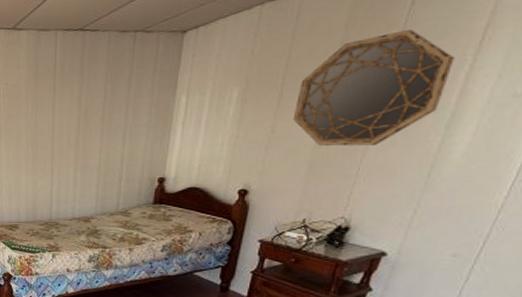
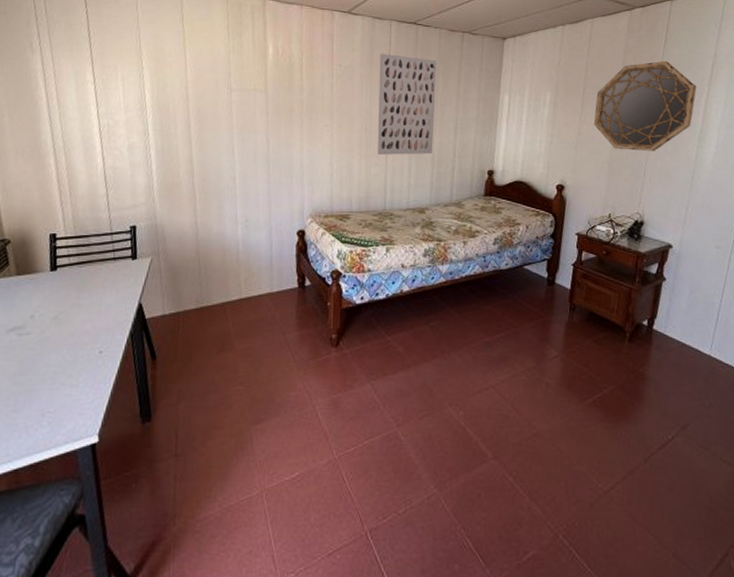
wall art: none [43,66,105,168] -> present [377,54,437,155]

